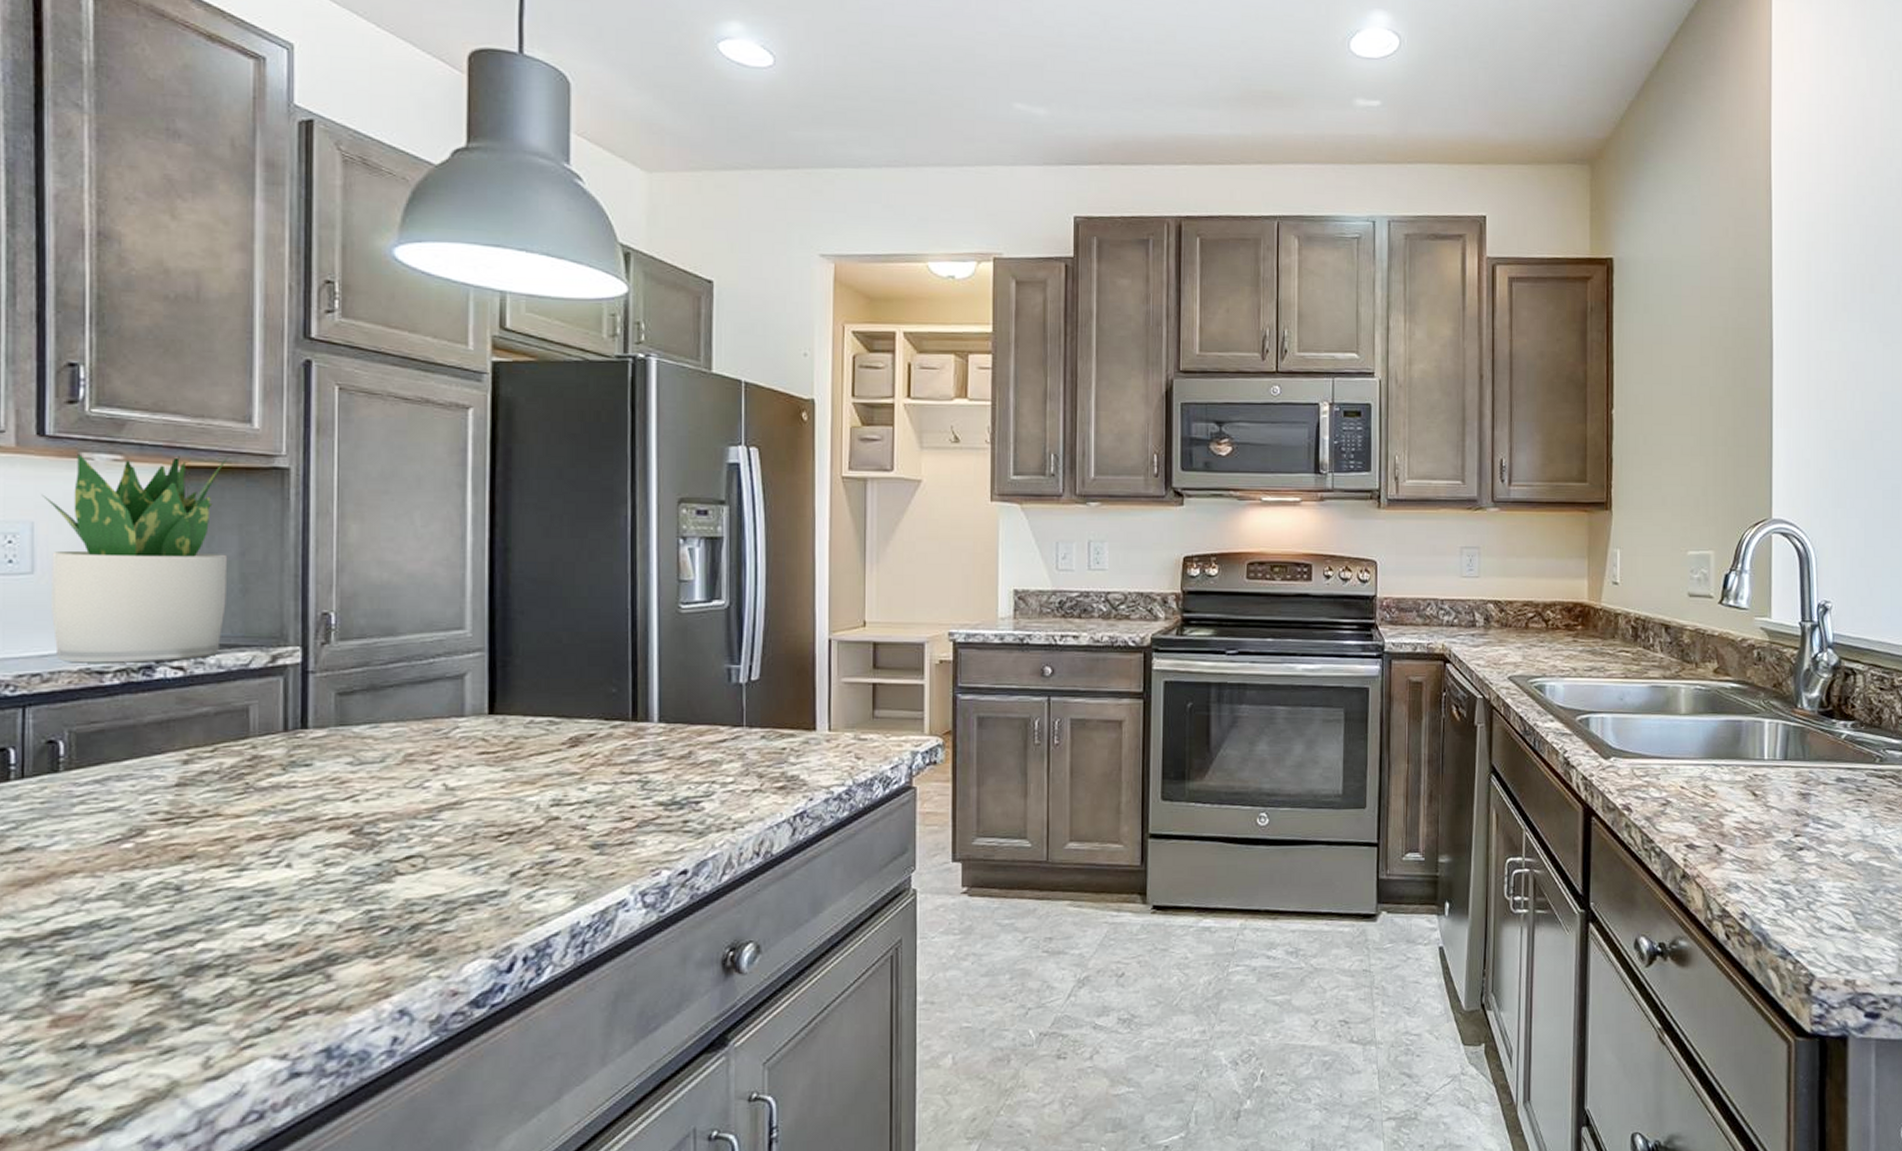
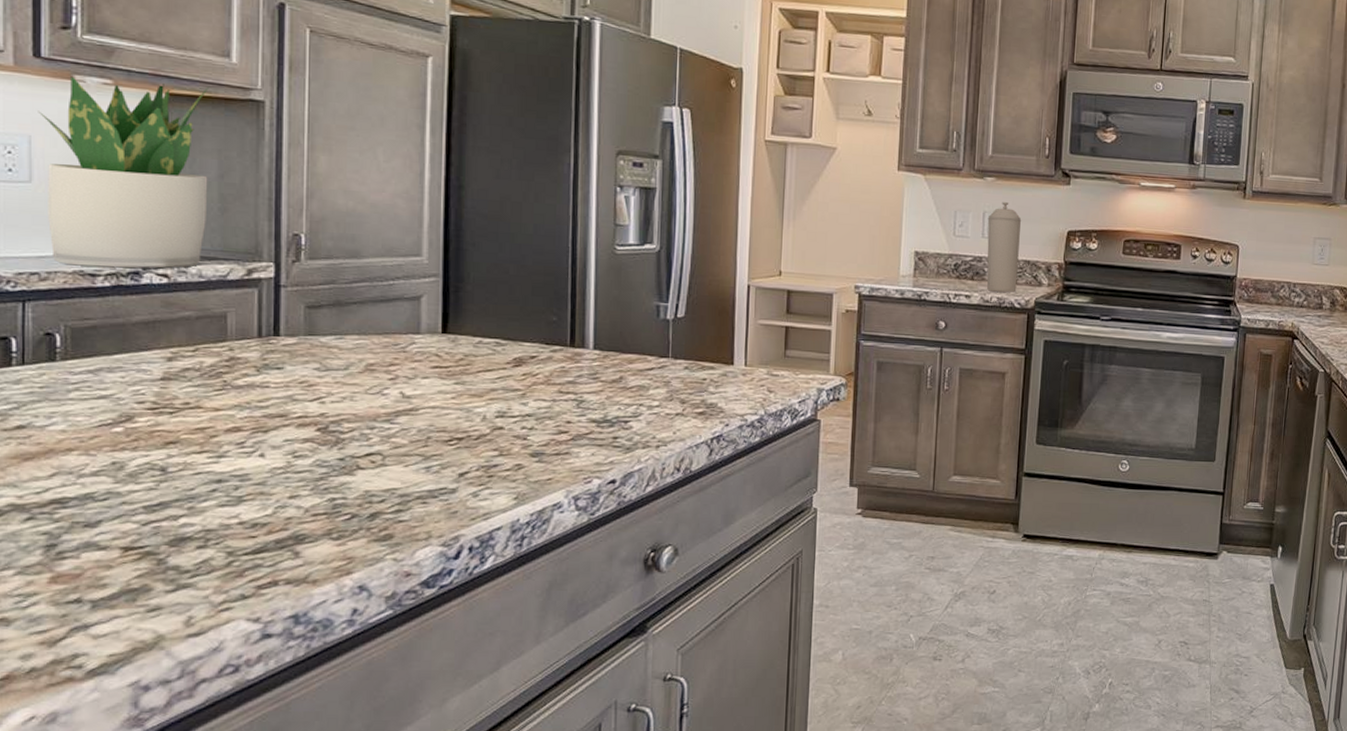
canister: none [1093,529,1132,630] -> present [986,202,1022,293]

